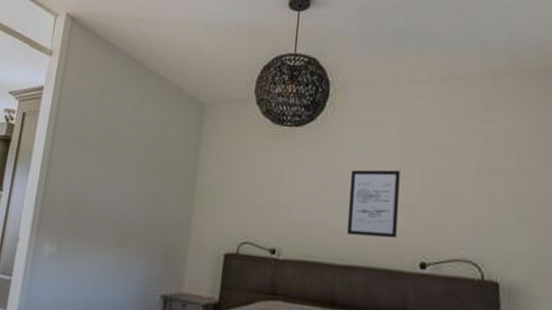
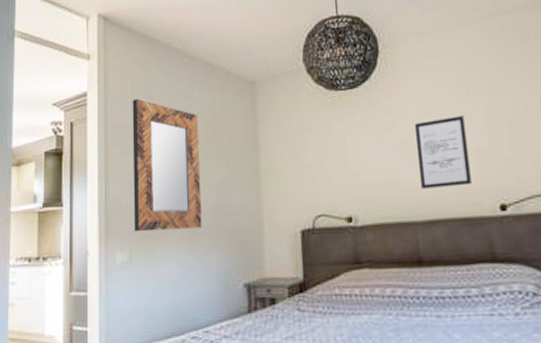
home mirror: none [65,100,146,235] -> present [132,98,202,232]

